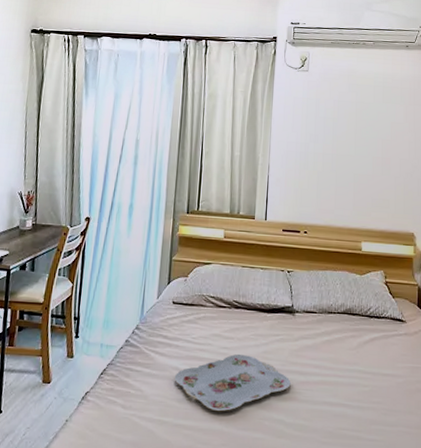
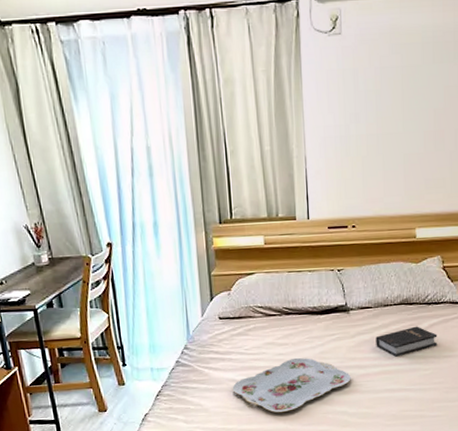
hardback book: none [318,338,378,368] -> present [376,326,438,357]

